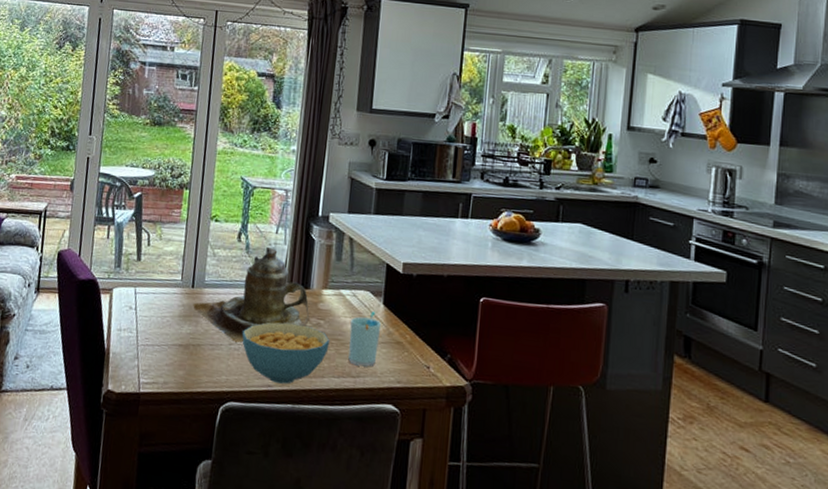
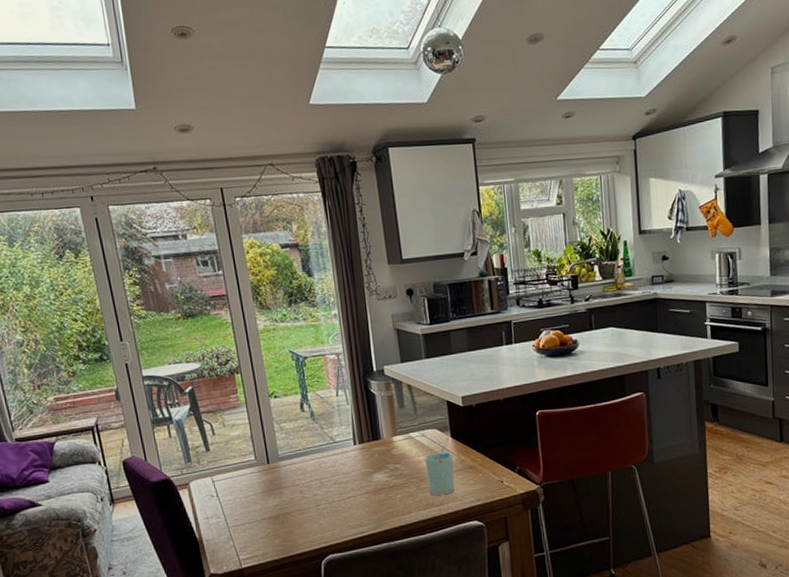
teapot: present [193,247,310,343] -> none [273,410,387,503]
cereal bowl: present [242,322,330,384] -> none [326,472,410,529]

